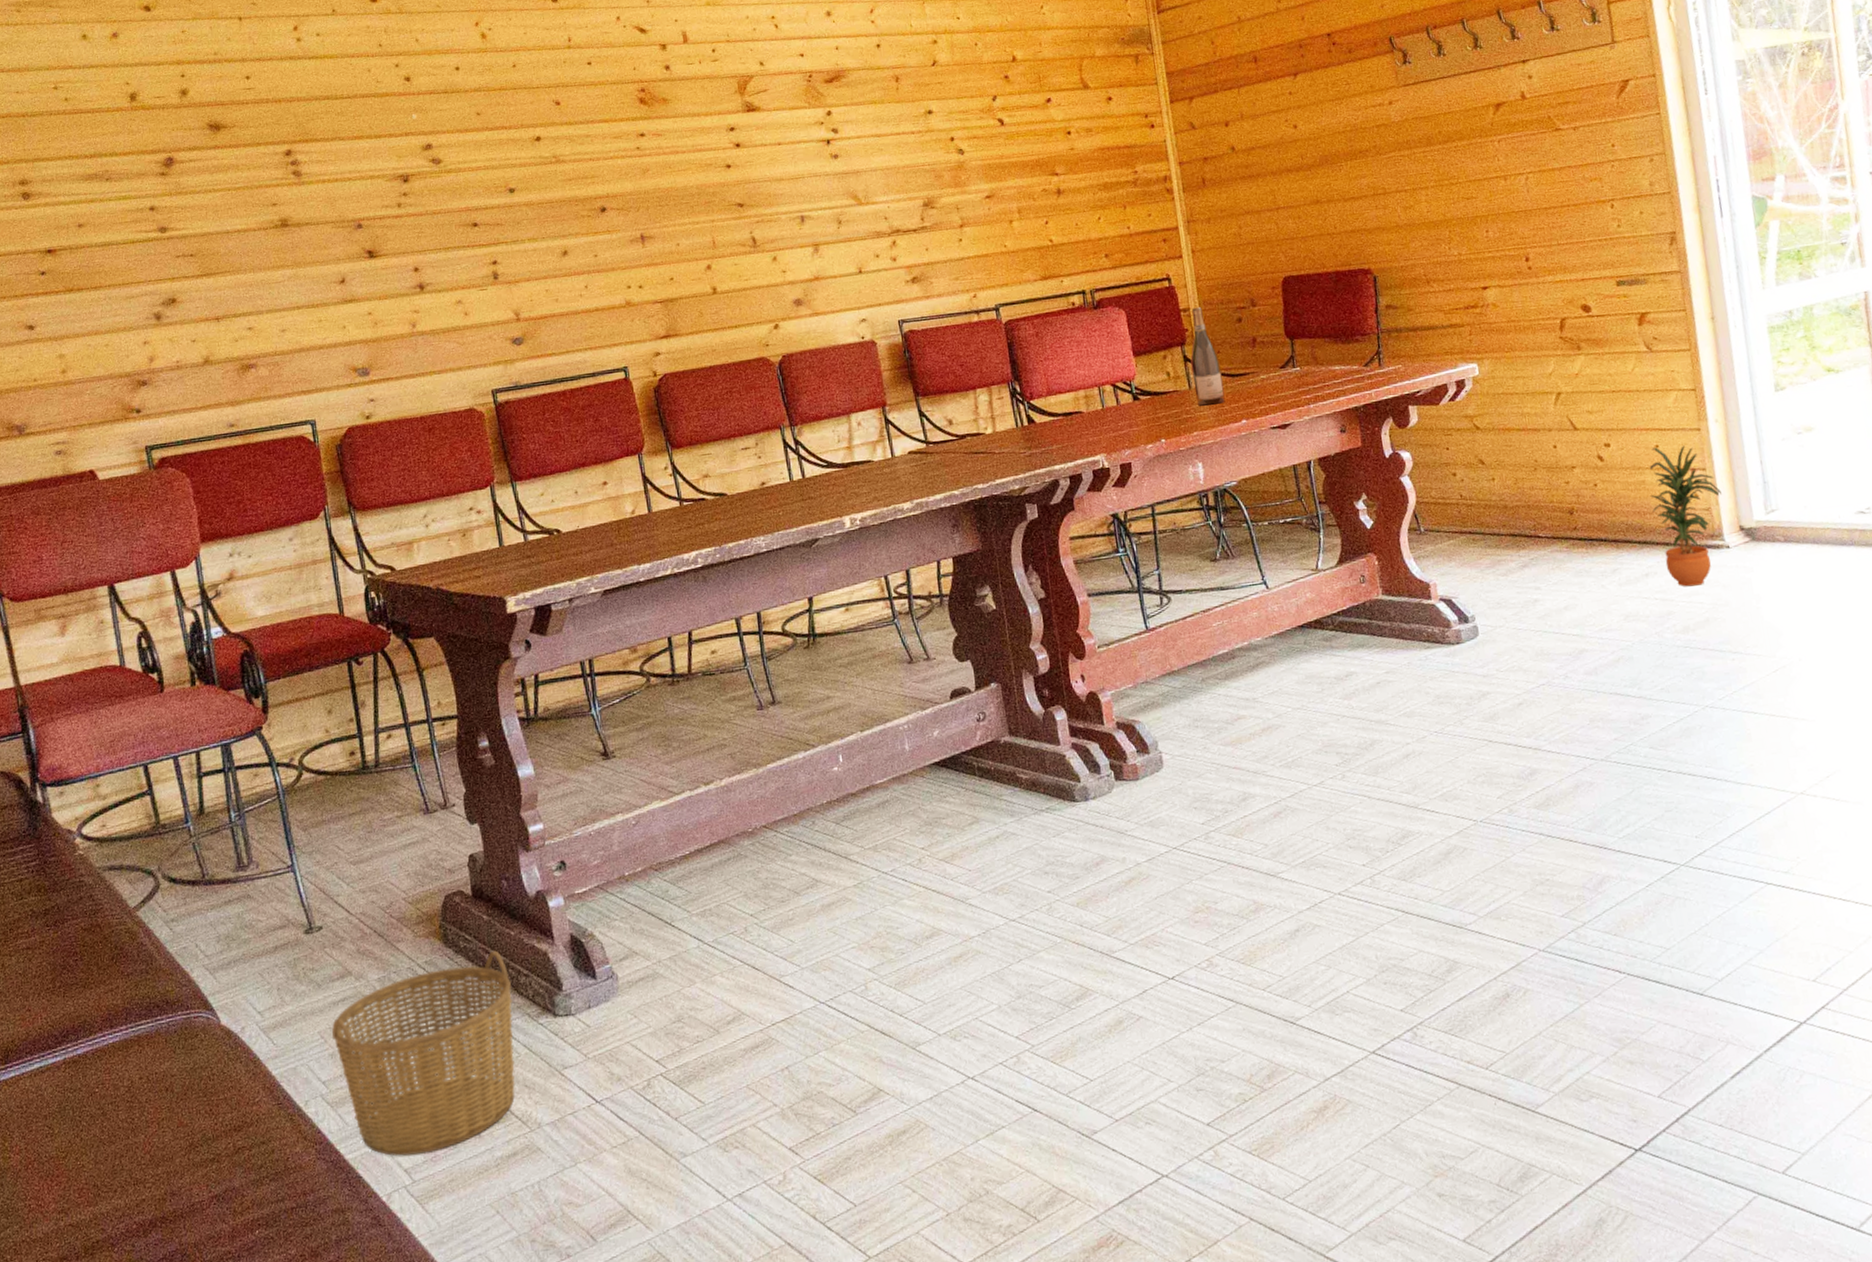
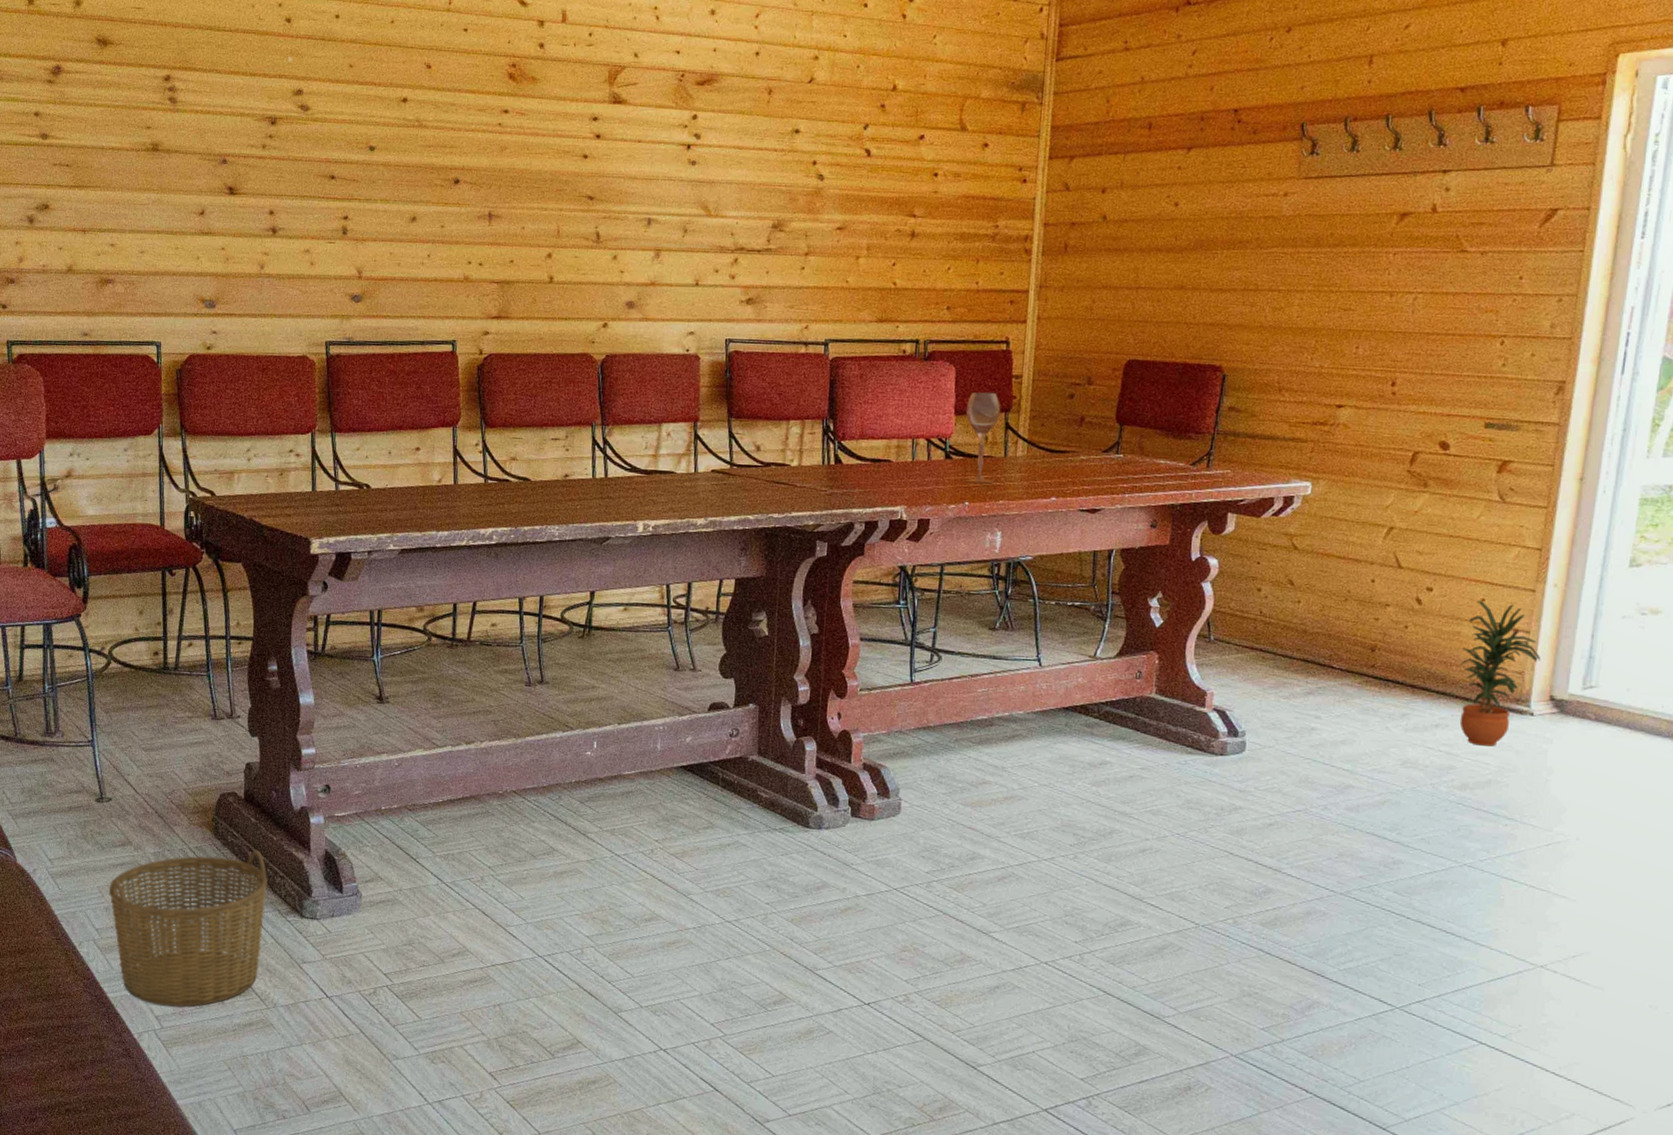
wineglass: none [1142,328,1185,421] -> present [964,391,1001,484]
wine bottle: present [1190,306,1225,407] -> none [1009,375,1042,478]

